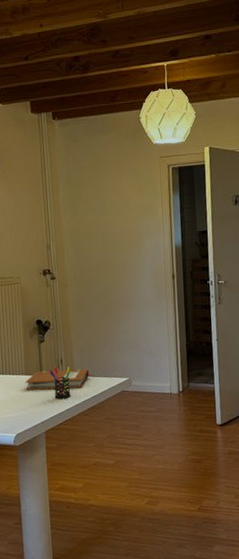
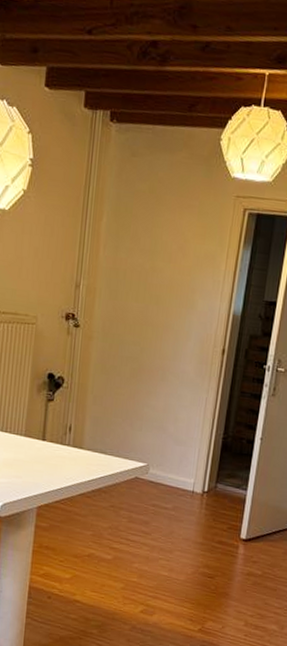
notebook: present [25,369,91,391] -> none [22,435,102,465]
pen holder: present [49,366,71,400] -> none [53,433,79,474]

